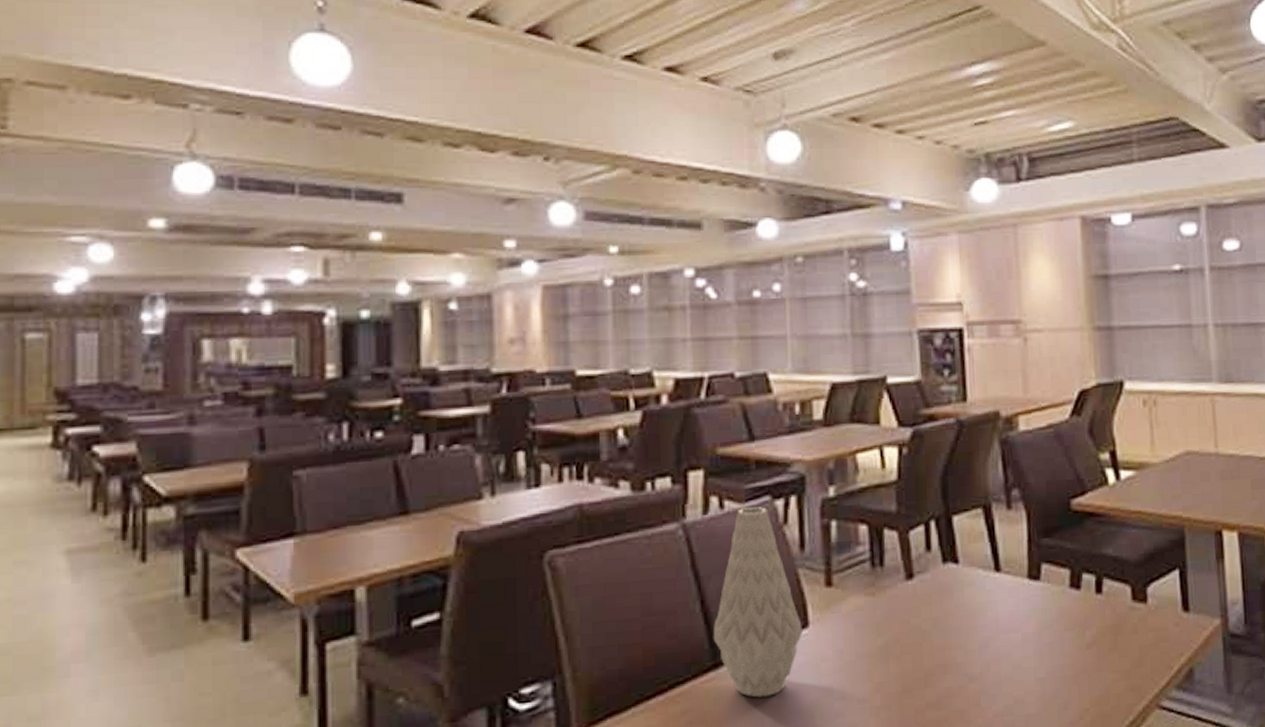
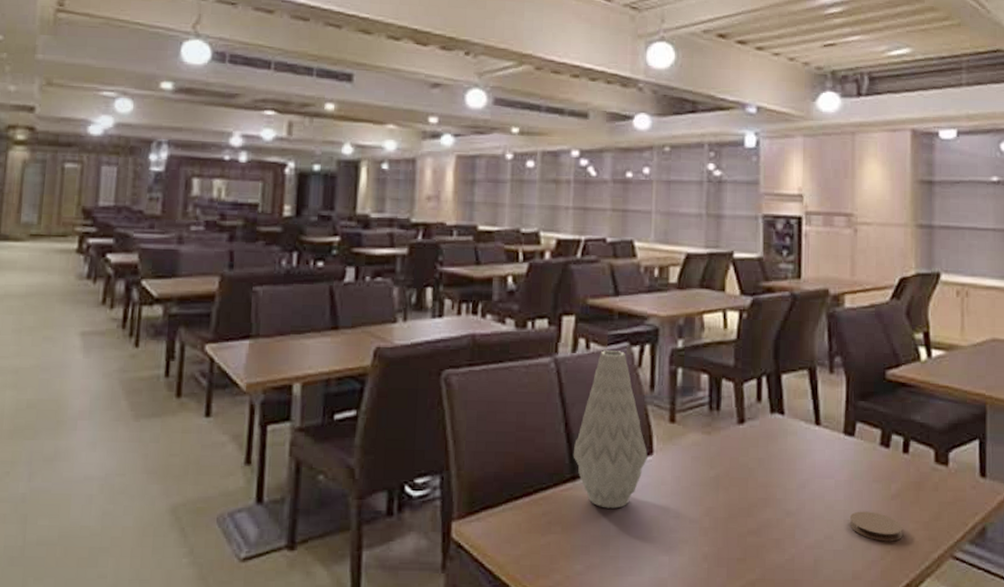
coaster: none [1041,665,1102,699] -> present [849,511,903,542]

